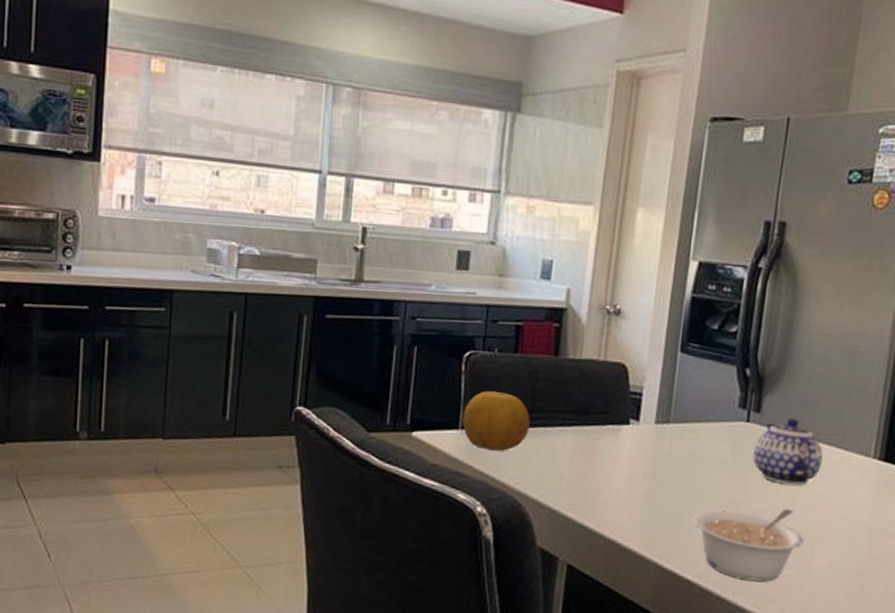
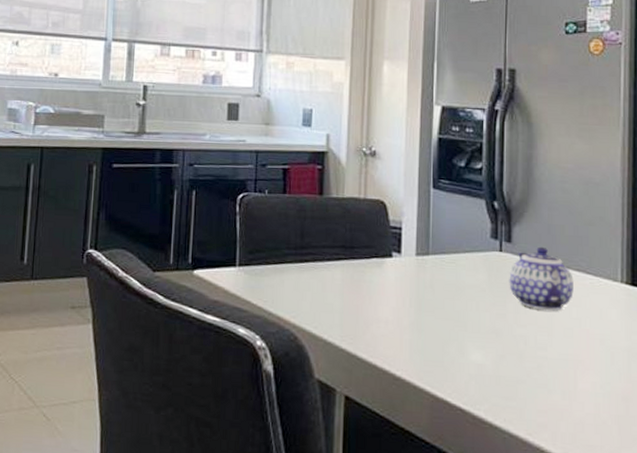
fruit: present [462,390,530,452] -> none [239,229,301,287]
legume: present [694,508,804,582] -> none [461,334,566,408]

